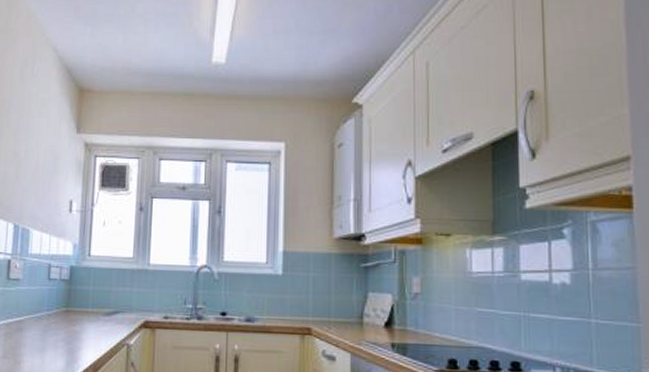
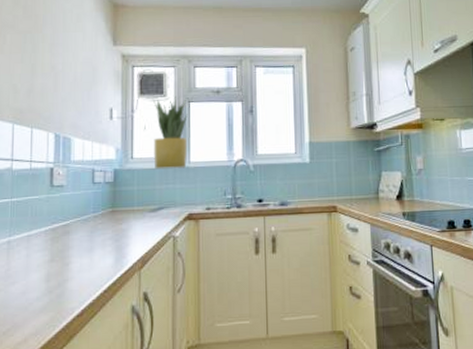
planter: none [111,191,150,271] -> present [152,97,188,170]

